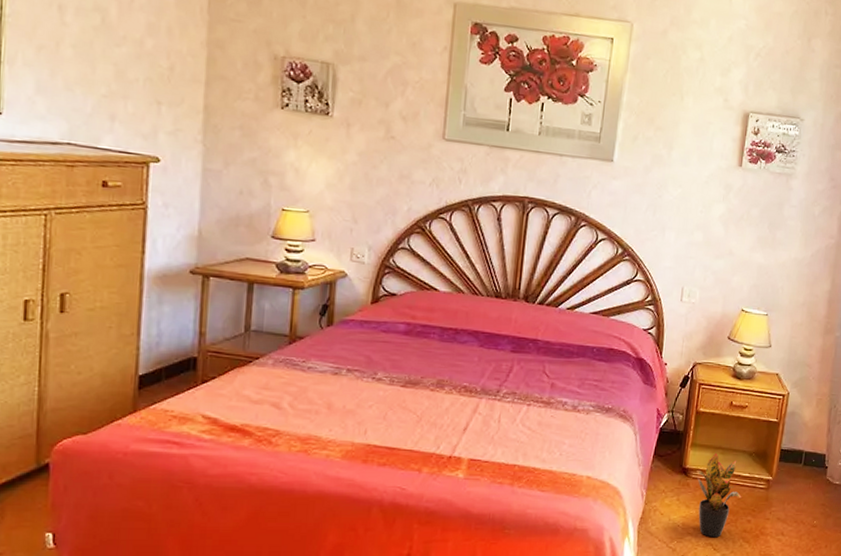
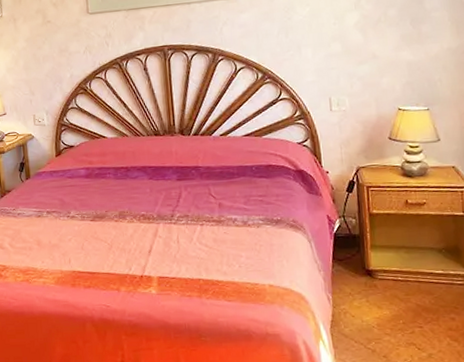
potted plant: present [697,452,742,538] -> none [382,252,439,338]

